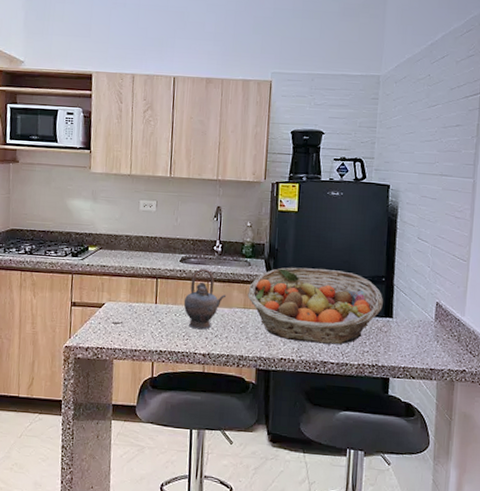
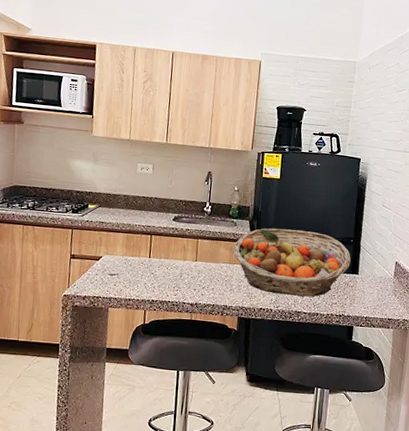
teapot: present [183,268,226,330] -> none [175,227,213,282]

